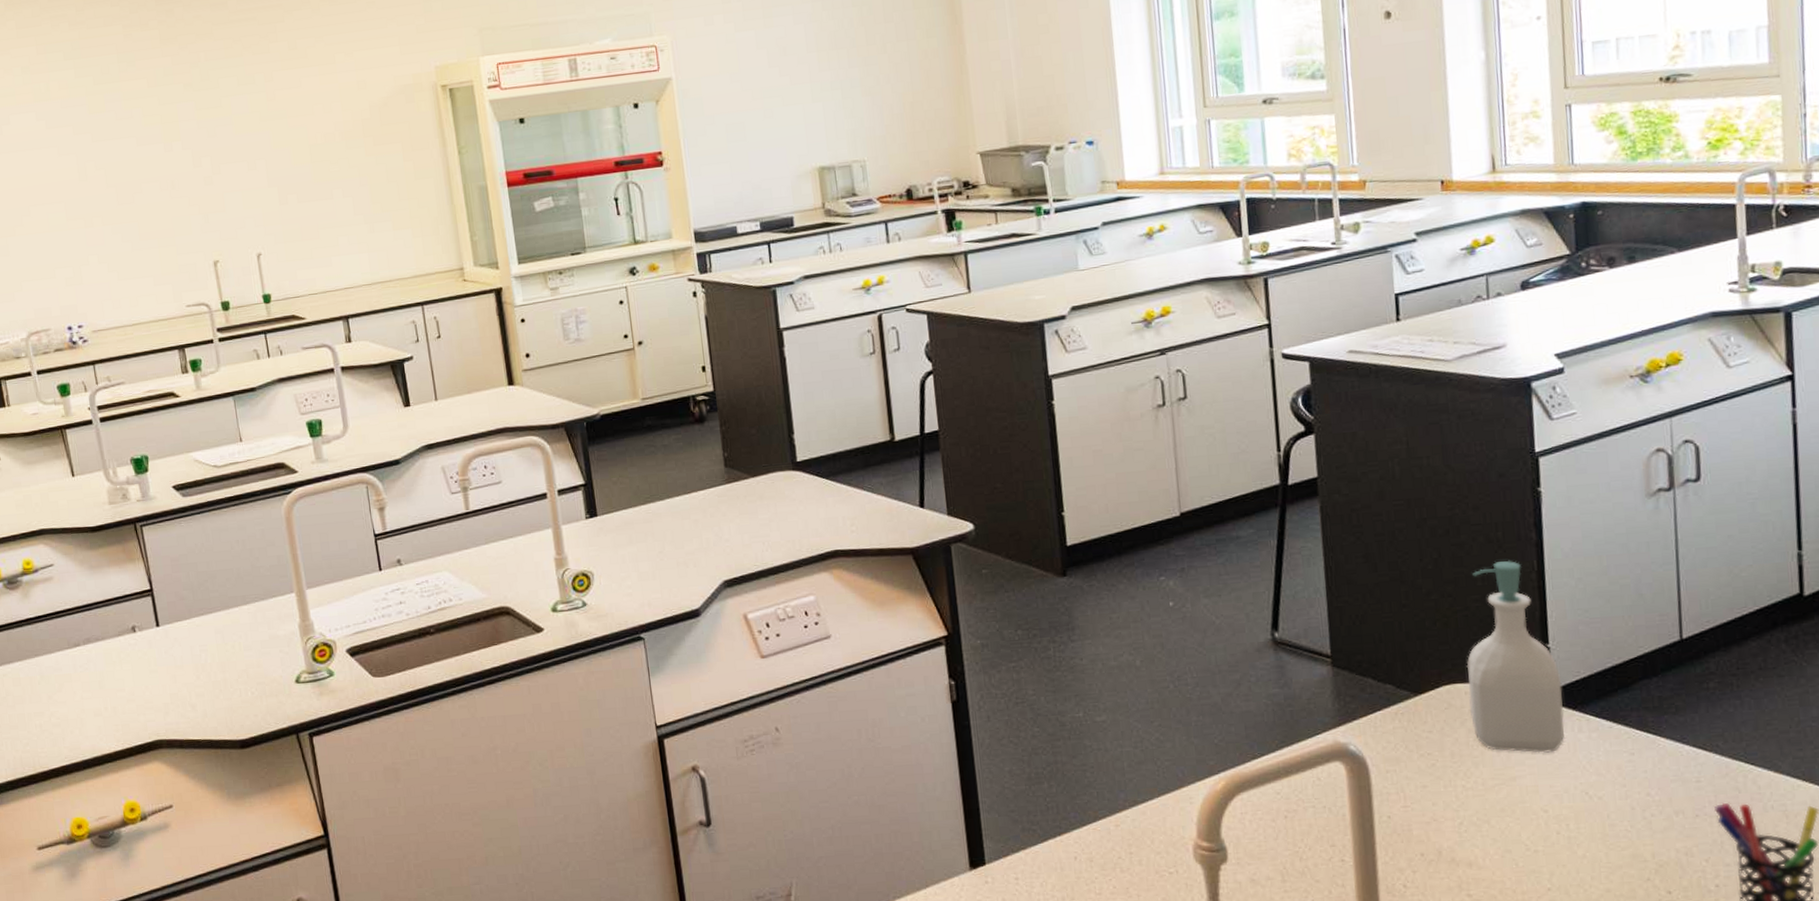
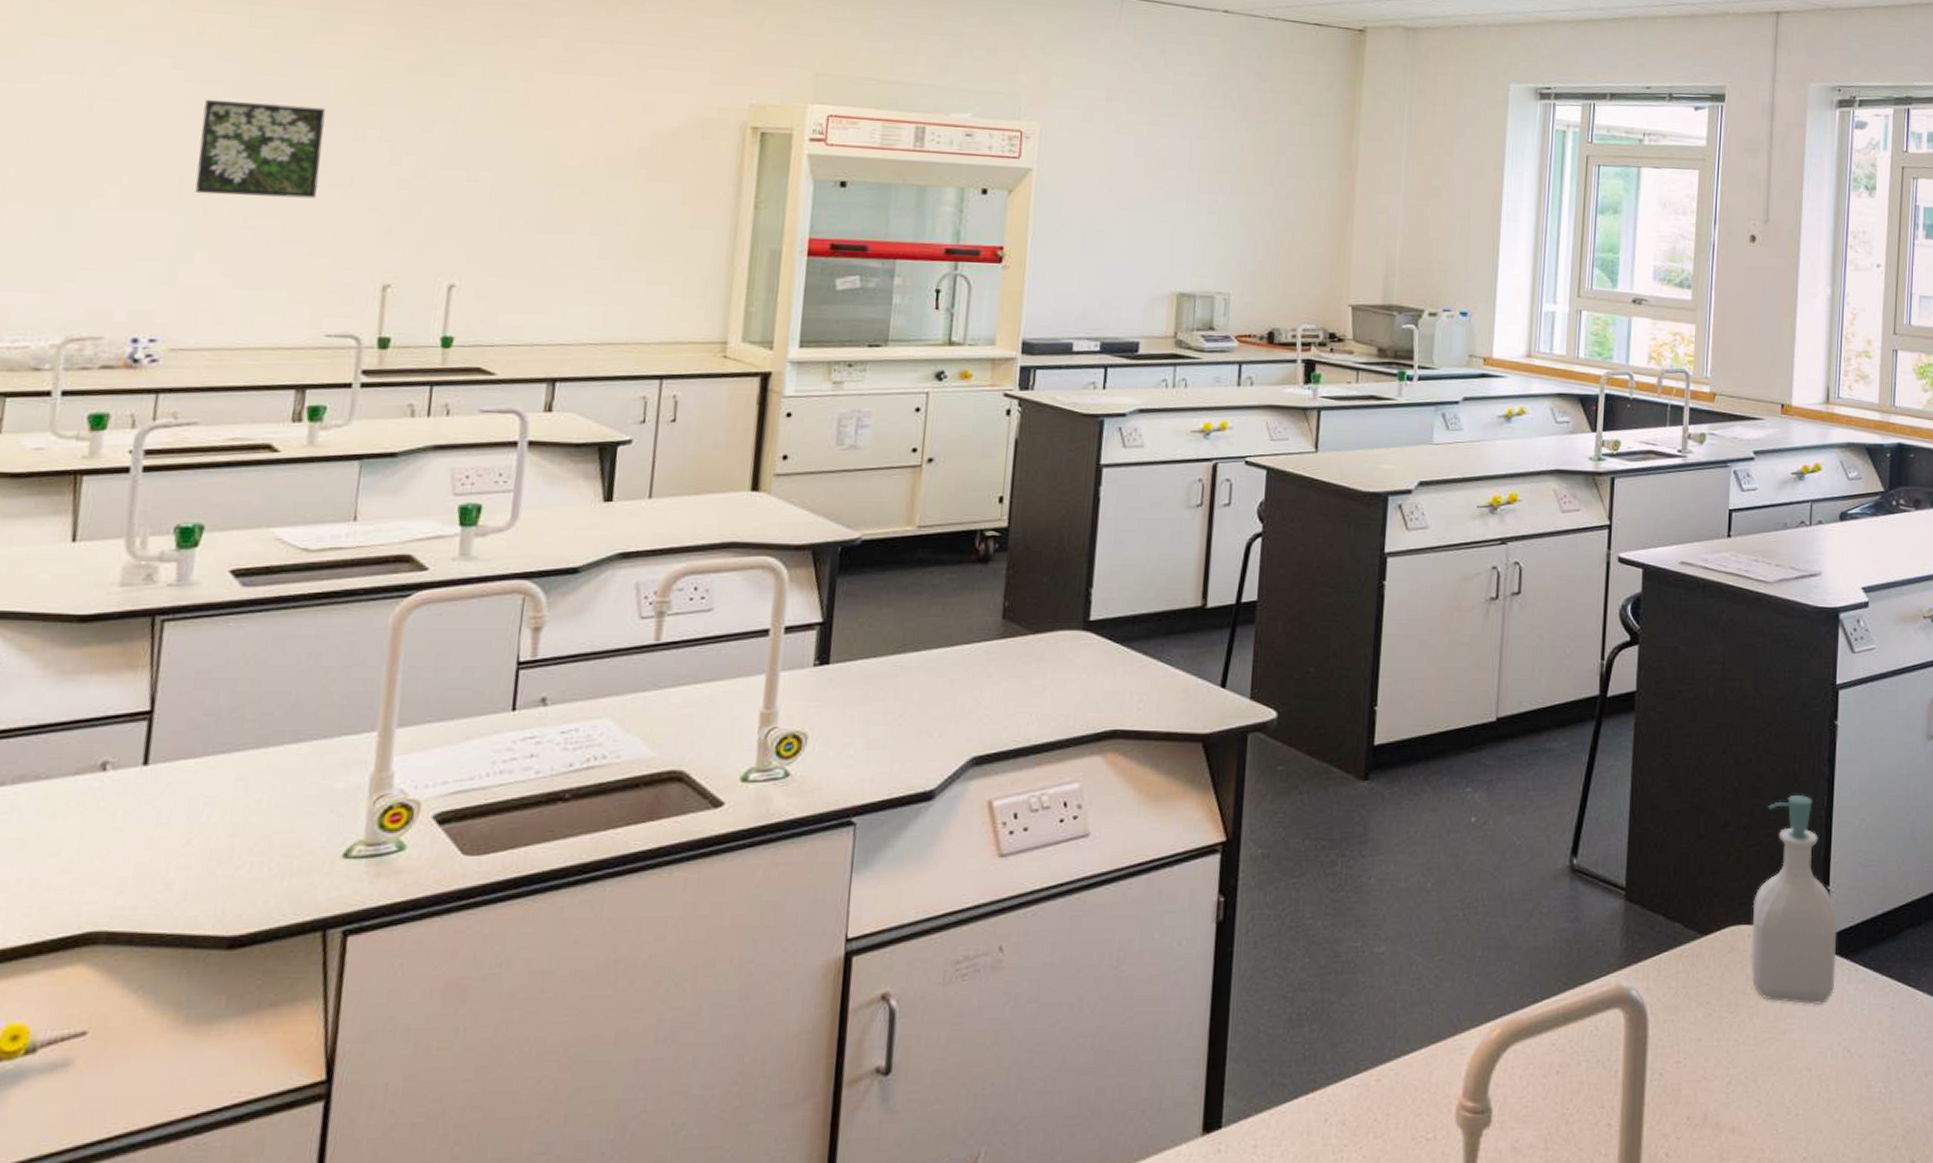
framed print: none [64,131,153,213] -> present [195,99,326,199]

